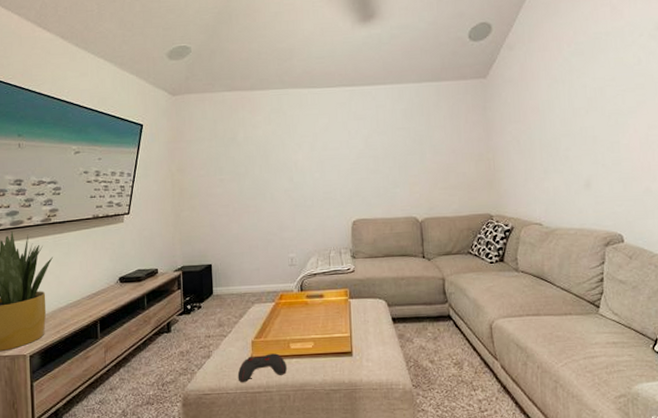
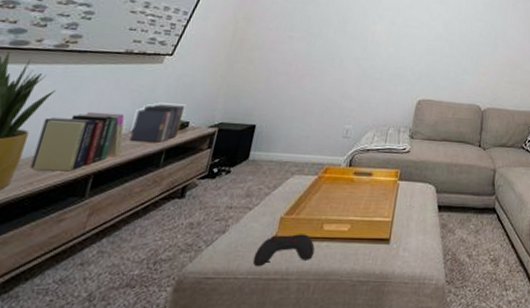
books: none [52,269,114,321] -> present [30,111,125,172]
books: none [116,256,153,291] -> present [129,104,186,144]

